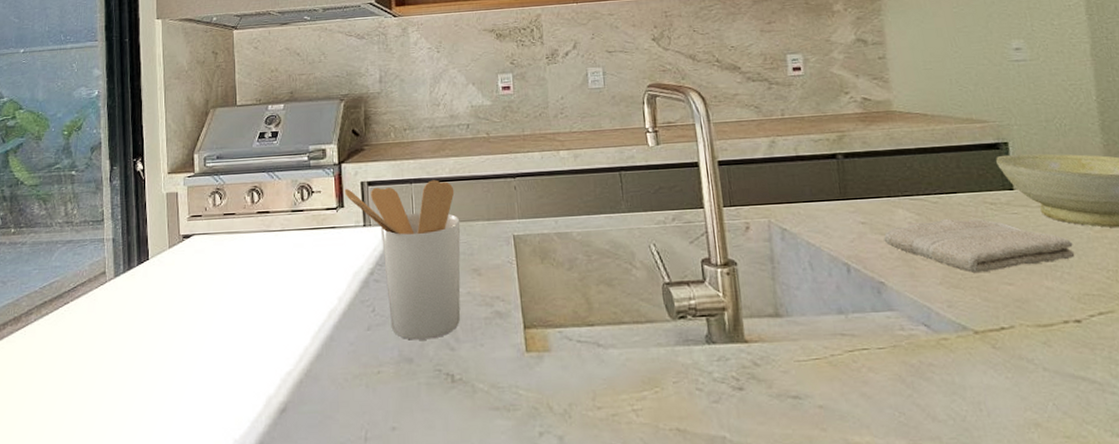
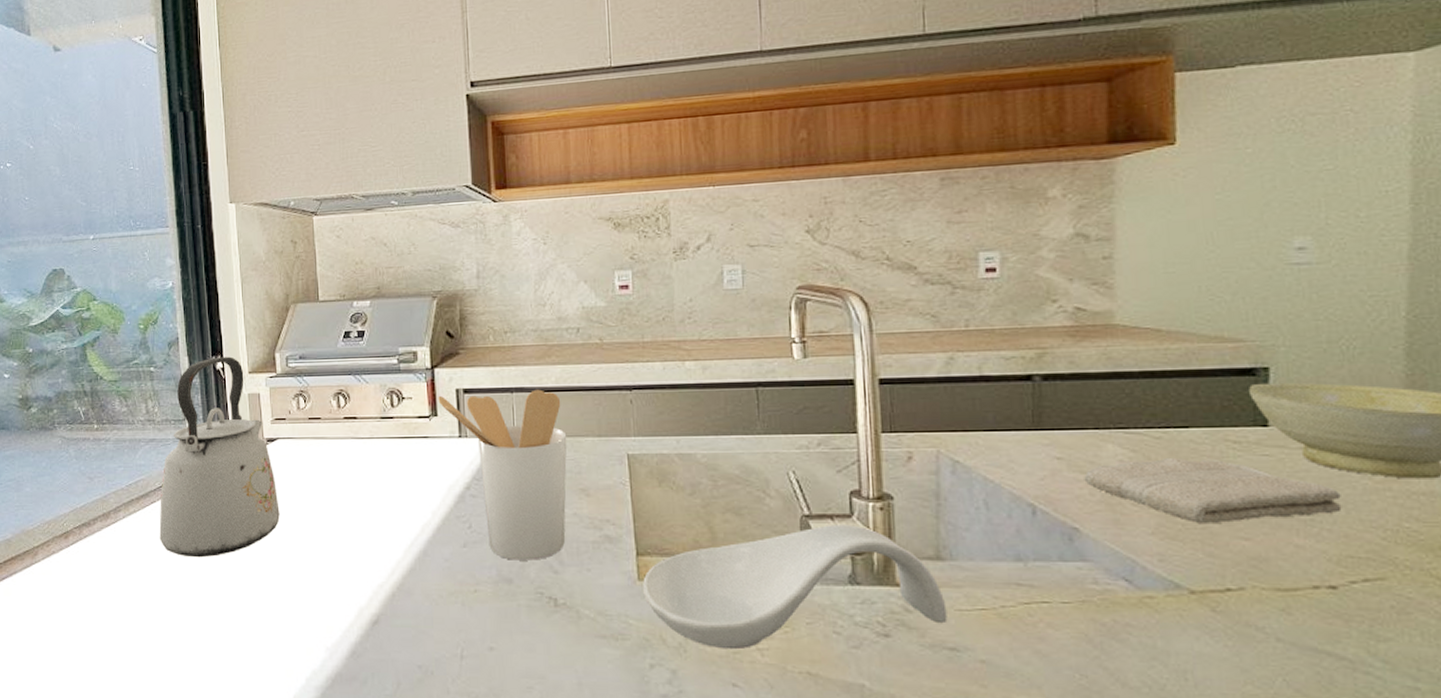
kettle: none [71,158,193,357] -> present [159,356,280,558]
spoon rest: none [530,289,789,413] -> present [643,525,948,650]

